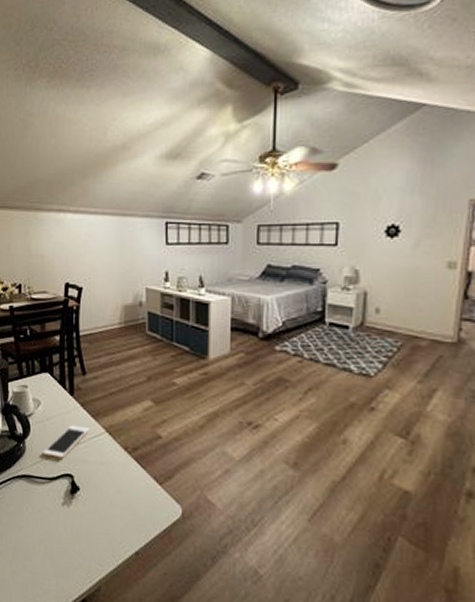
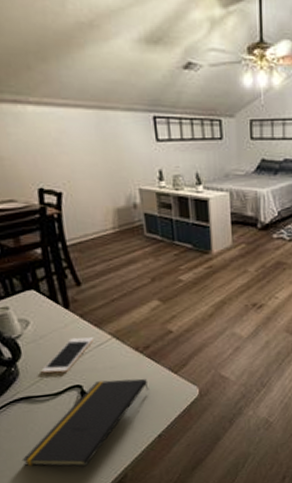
notepad: none [14,475,133,565] -> present [22,378,149,467]

